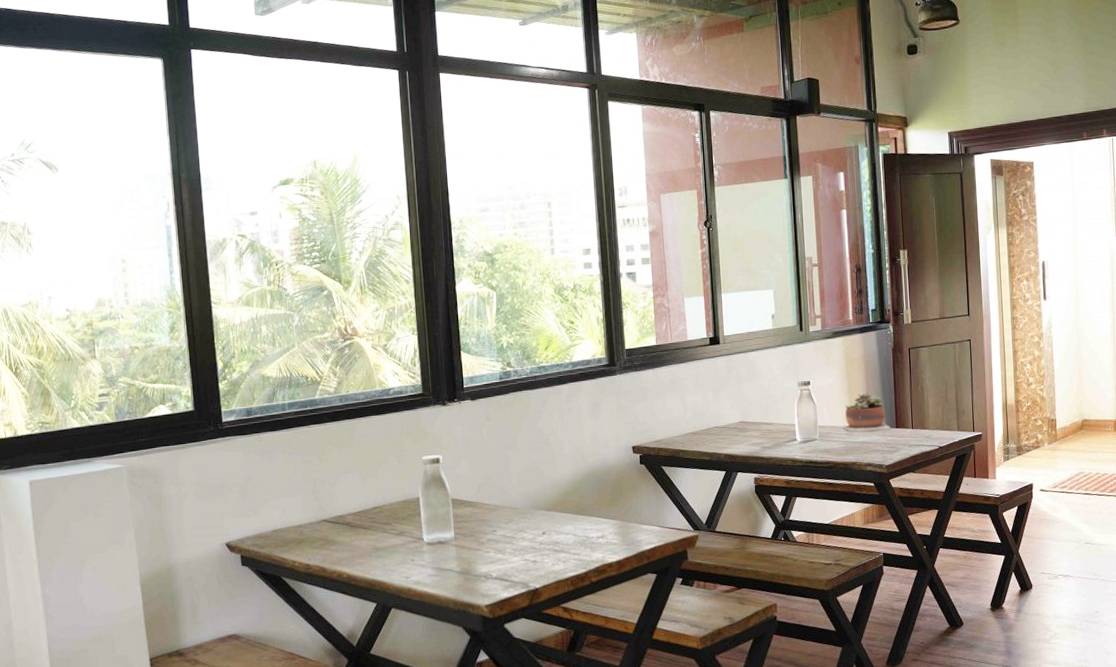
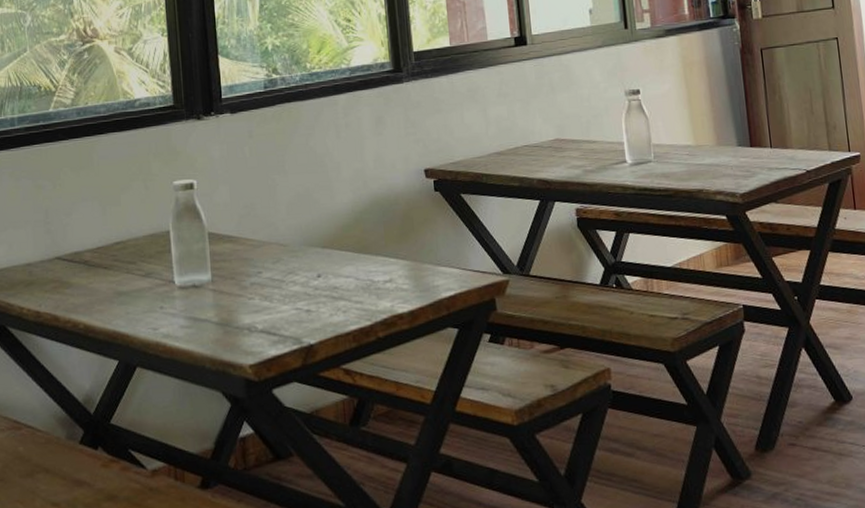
succulent plant: present [843,392,891,433] -> none [684,102,744,153]

